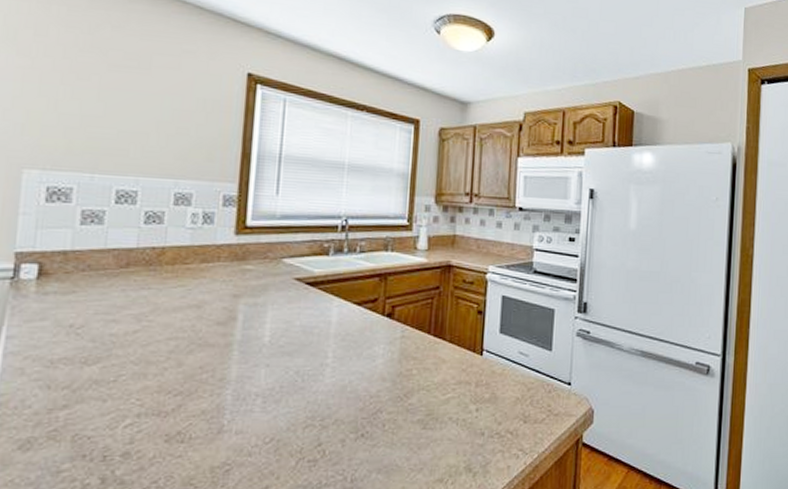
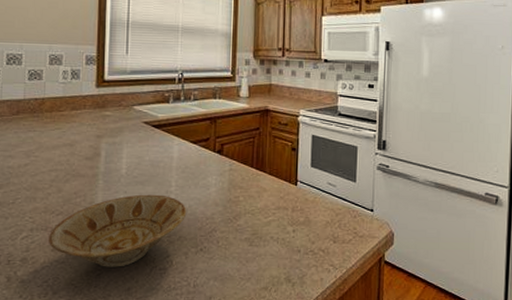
bowl: none [160,368,346,461] -> present [47,194,187,267]

